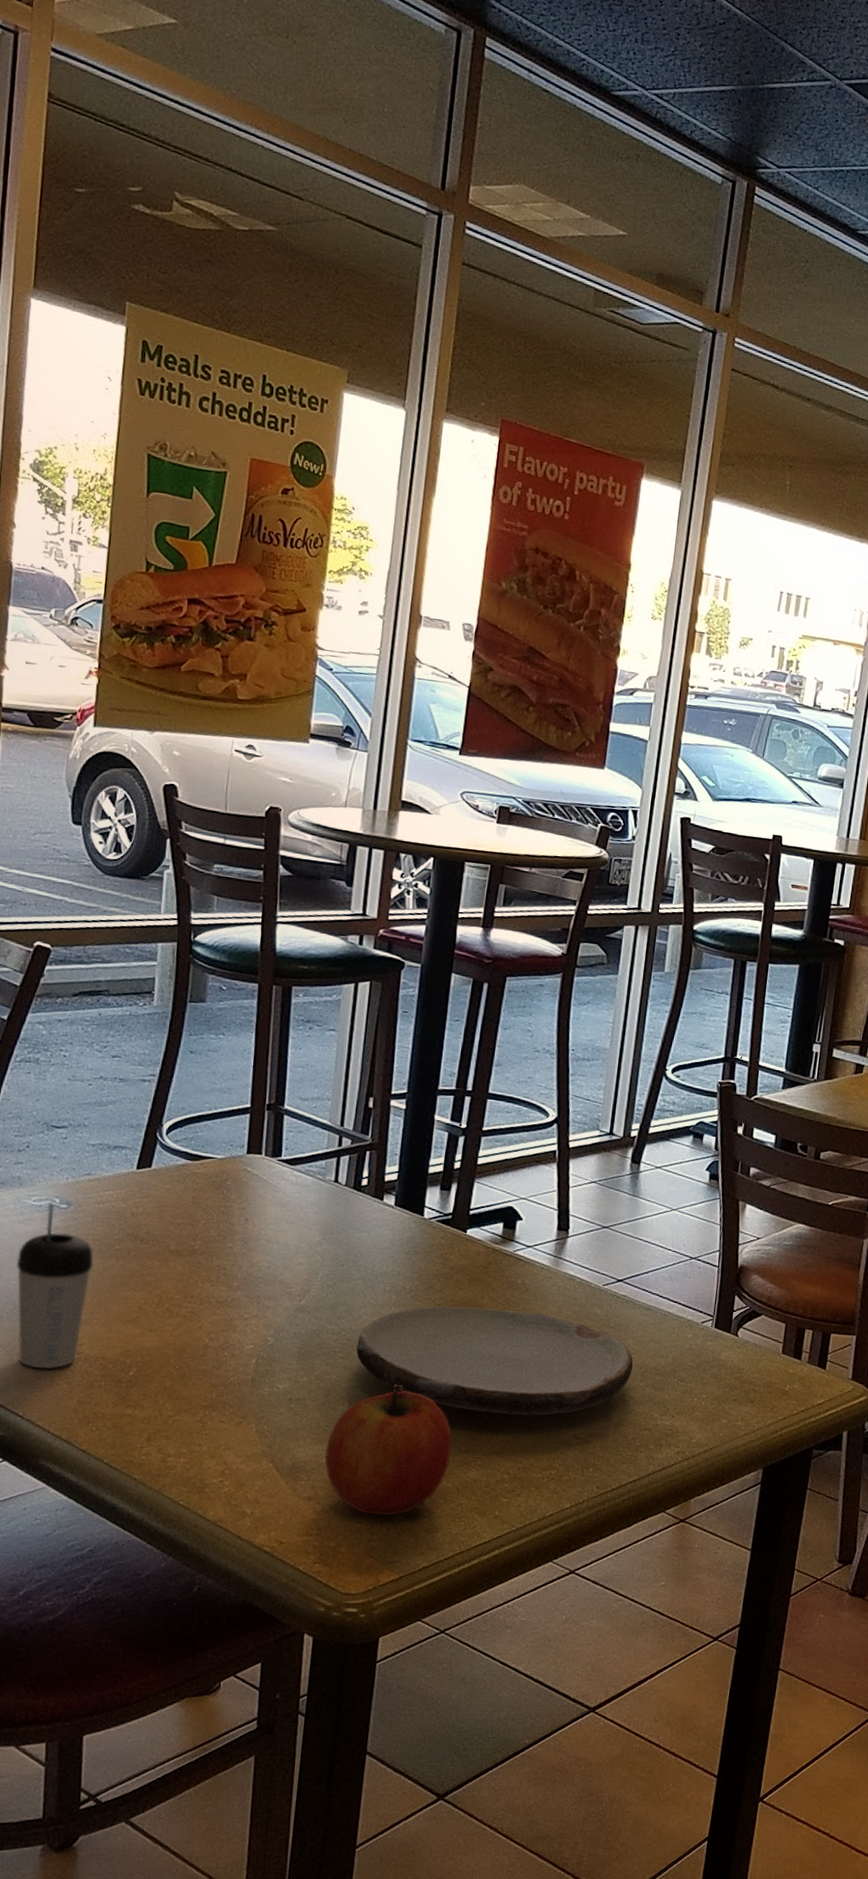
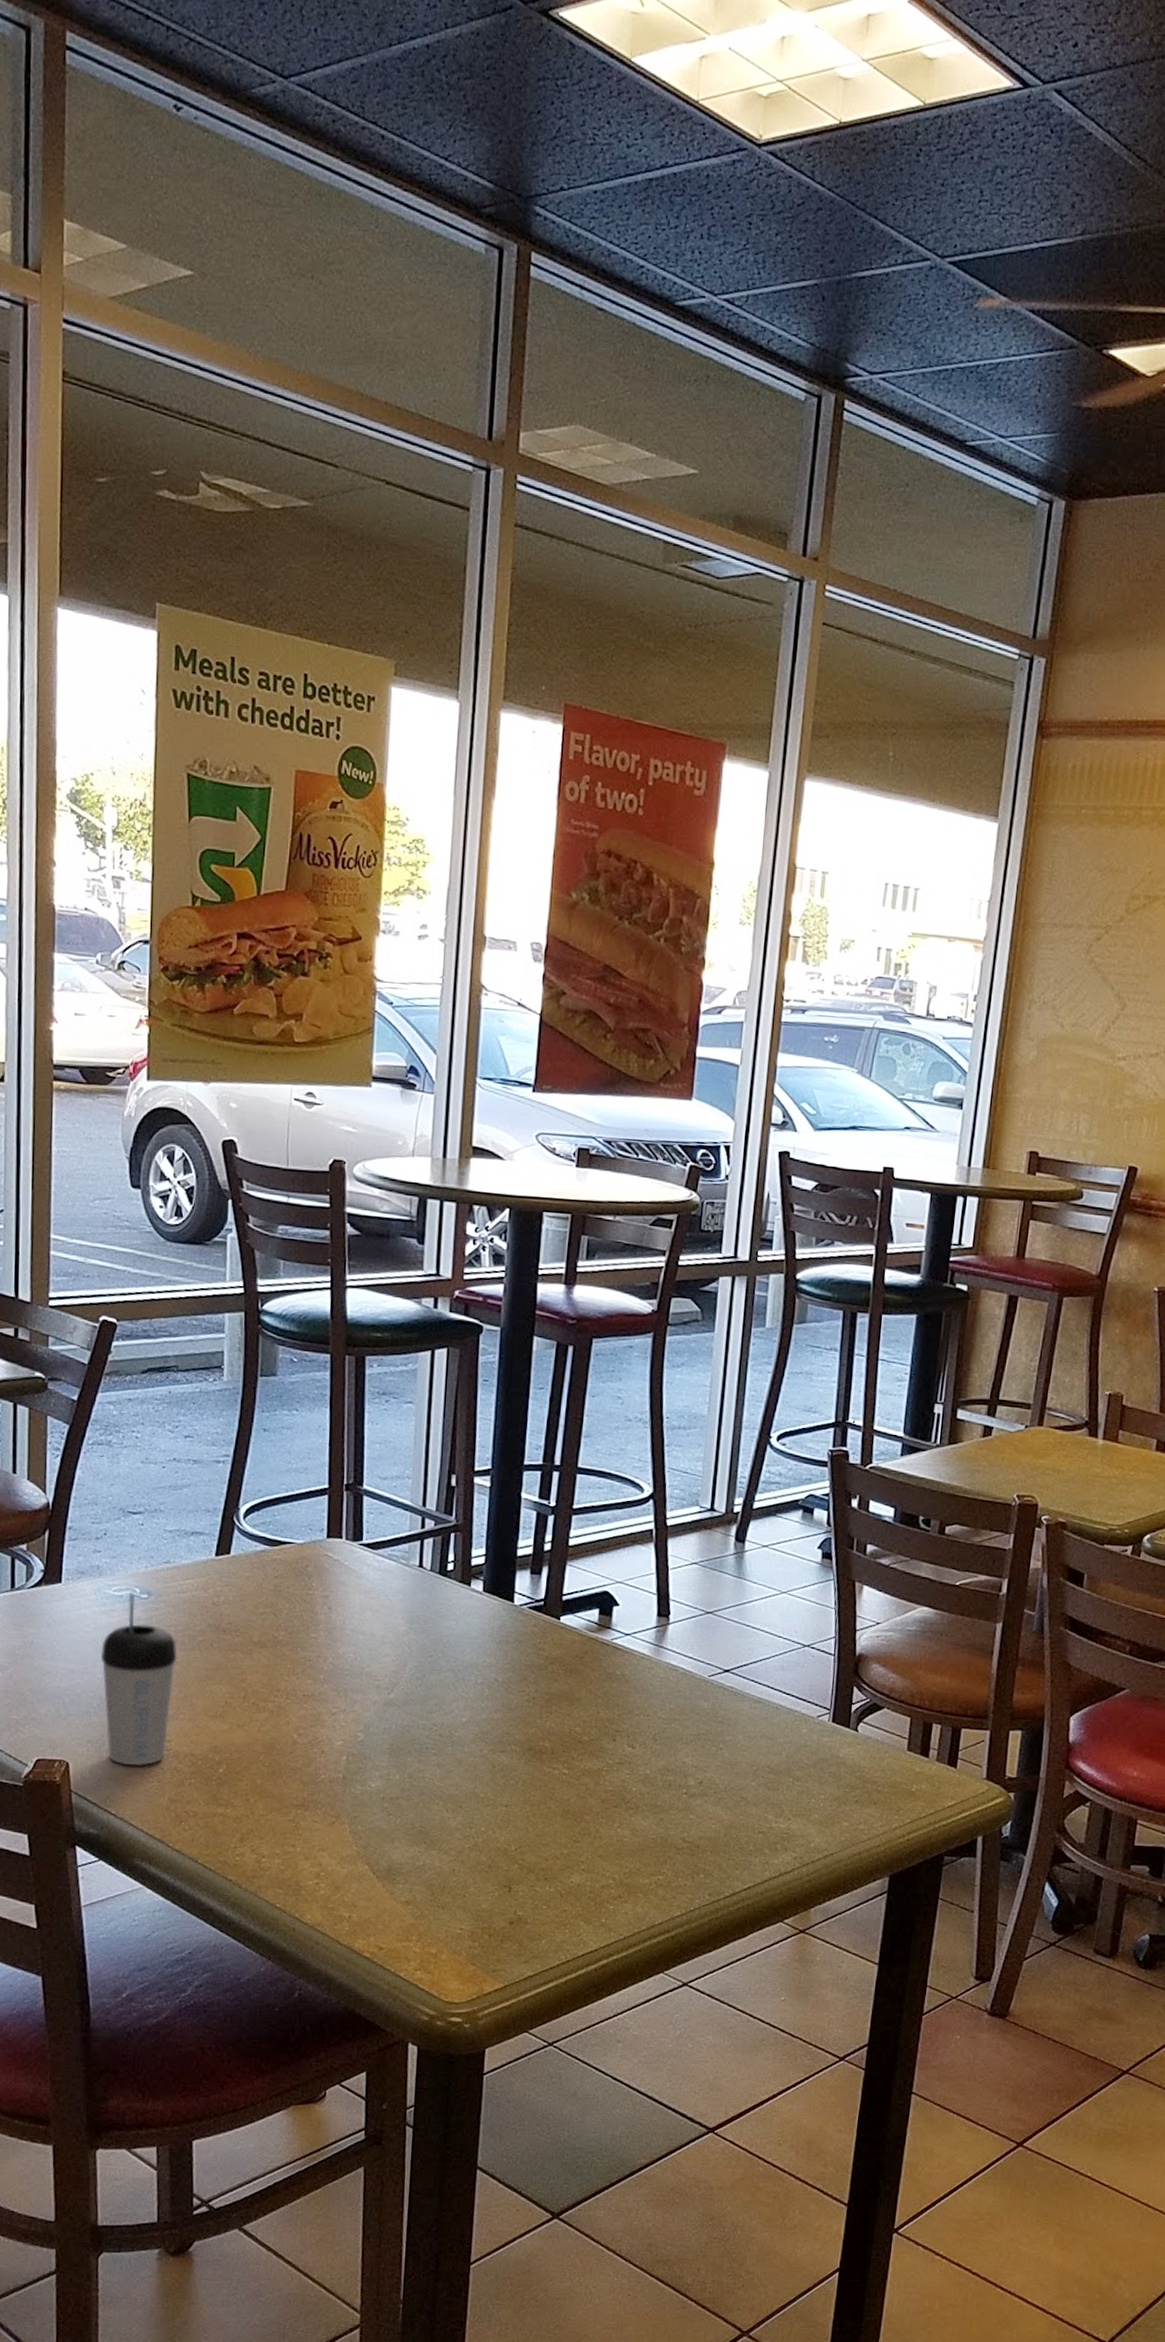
apple: present [324,1384,453,1516] -> none [421,1782,554,1922]
plate: present [356,1305,634,1416] -> none [449,1699,744,1817]

